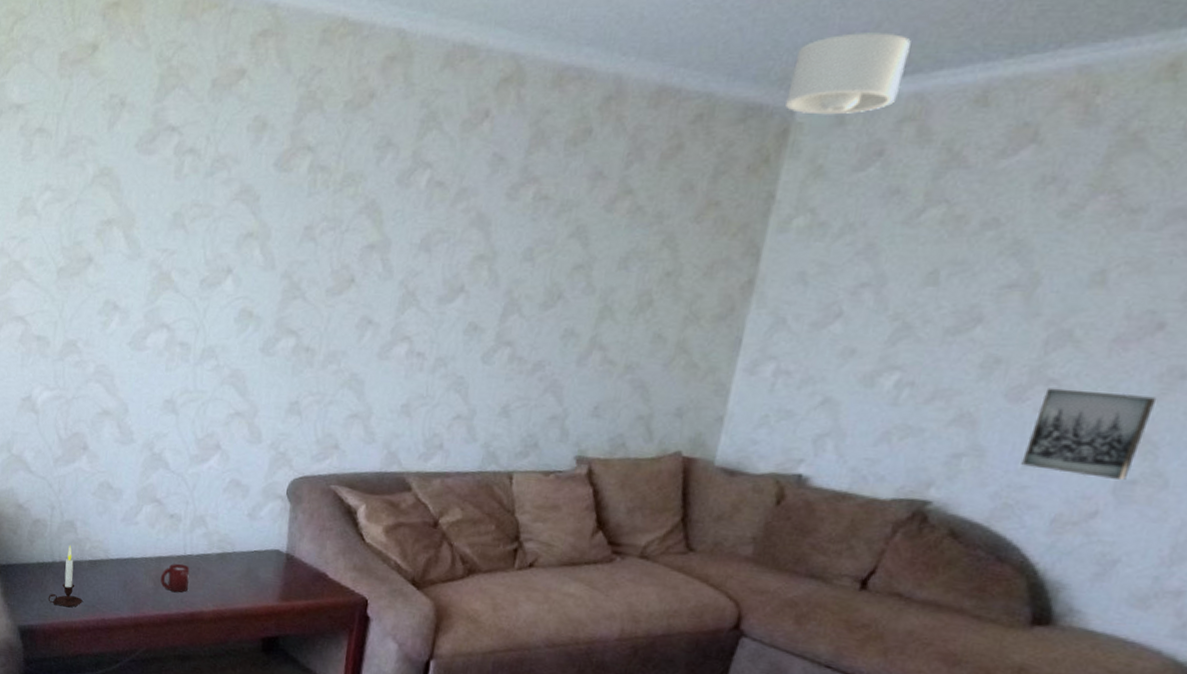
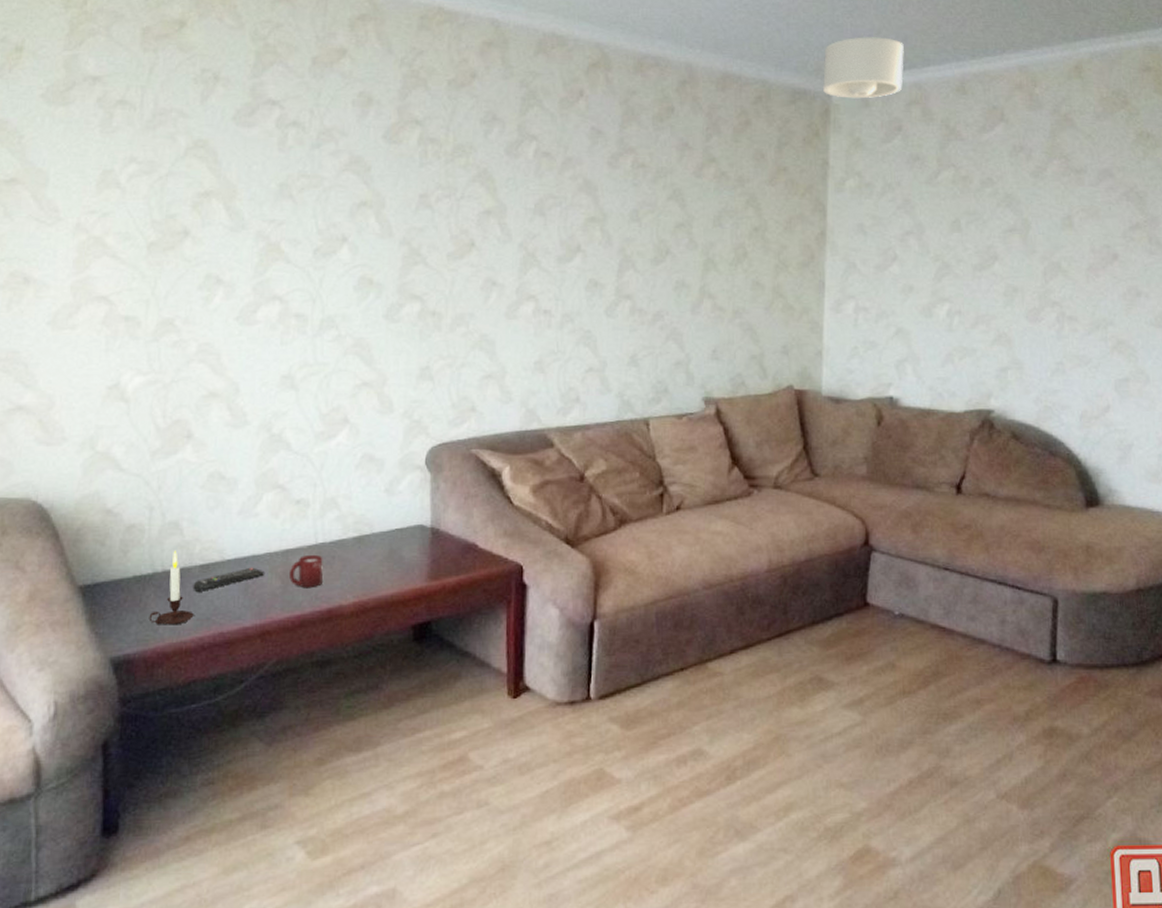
remote control: none [82,567,141,583] -> present [193,567,265,592]
wall art: present [1021,388,1157,480] -> none [1049,309,1126,378]

